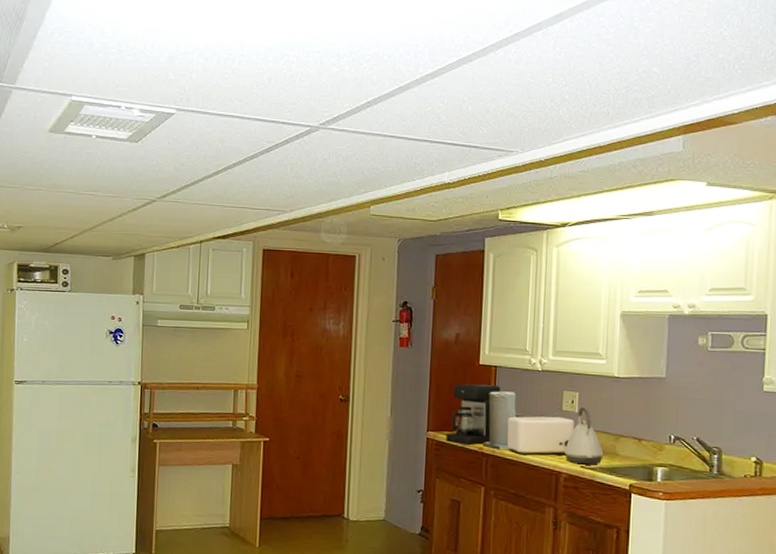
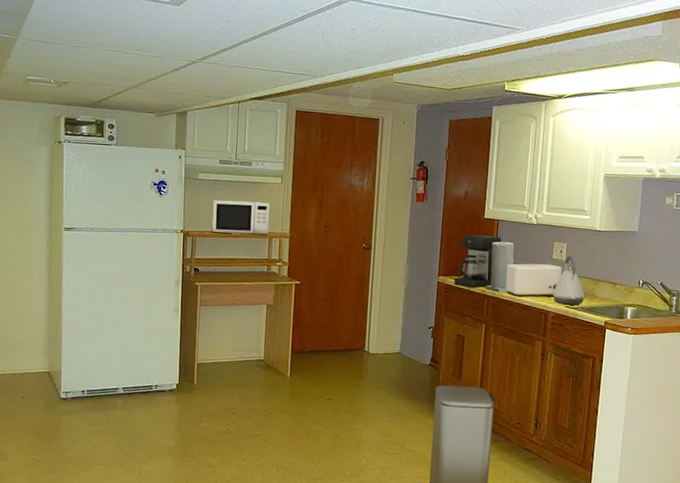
microwave: none [169,347,236,386] -> present [209,198,271,235]

